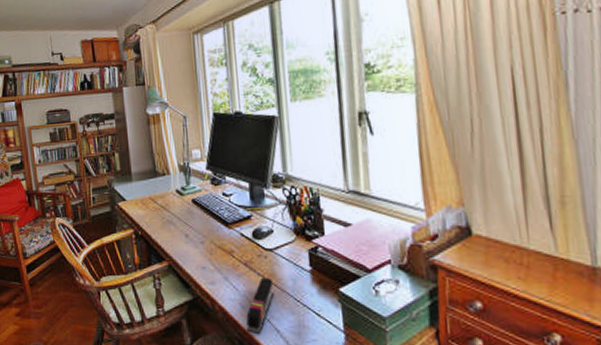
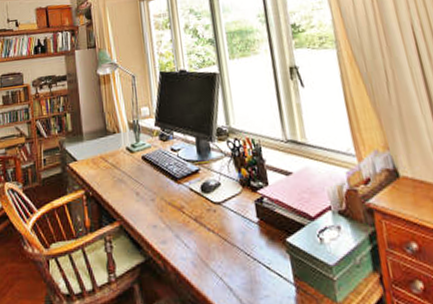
stapler: present [246,277,275,335] -> none [198,232,225,295]

